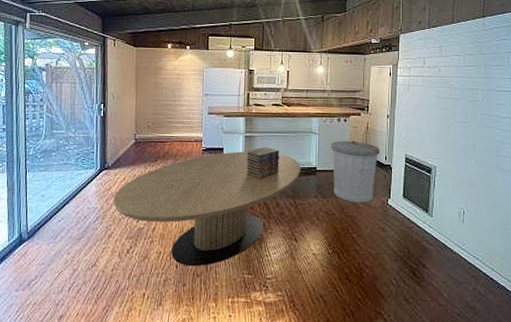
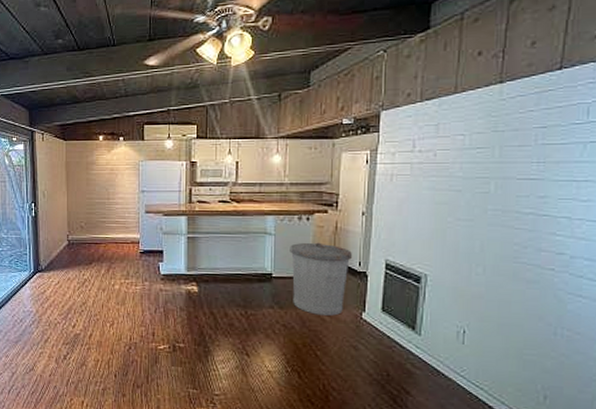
dining table: present [112,151,301,266] -> none [47,254,254,377]
book stack: present [246,146,280,180] -> none [189,249,228,287]

